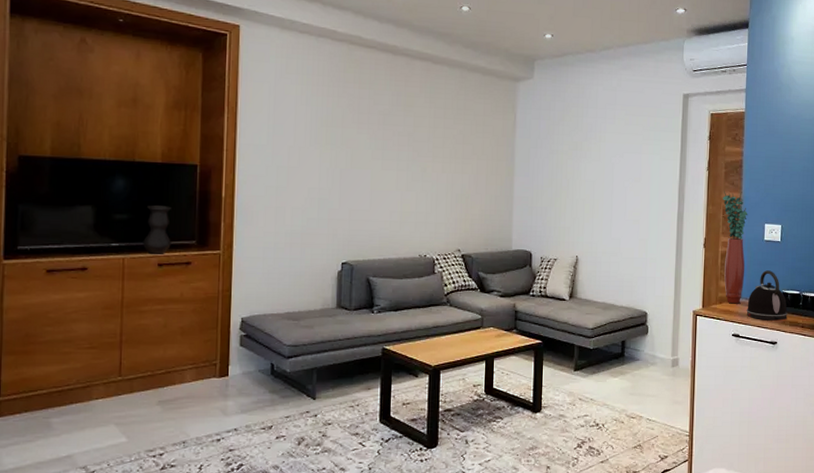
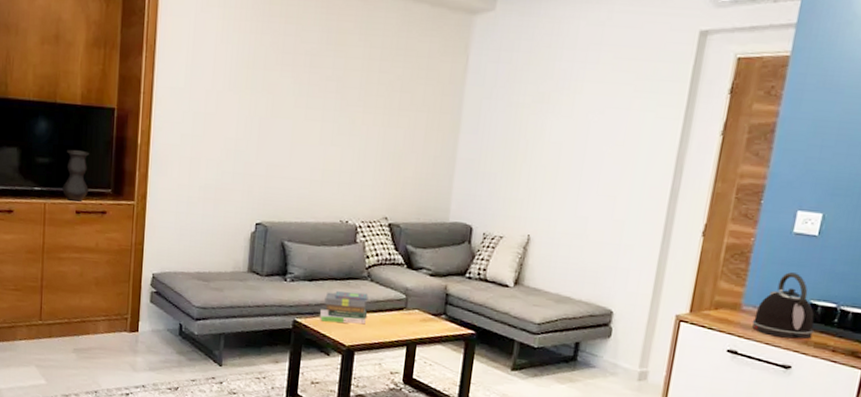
books: none [407,317,450,346] -> present [320,291,369,325]
vase: present [723,191,748,304] -> none [725,163,774,312]

